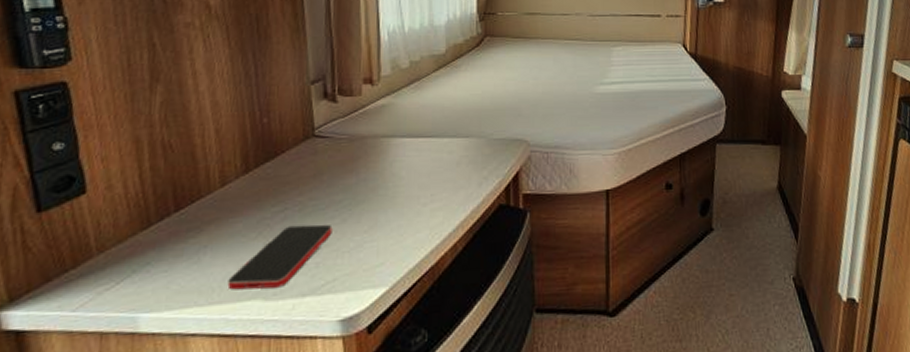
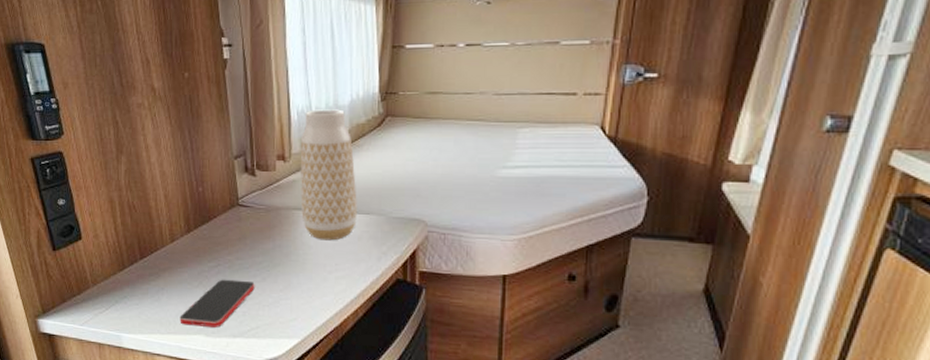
vase: none [390,29,455,170] -> present [300,109,357,241]

